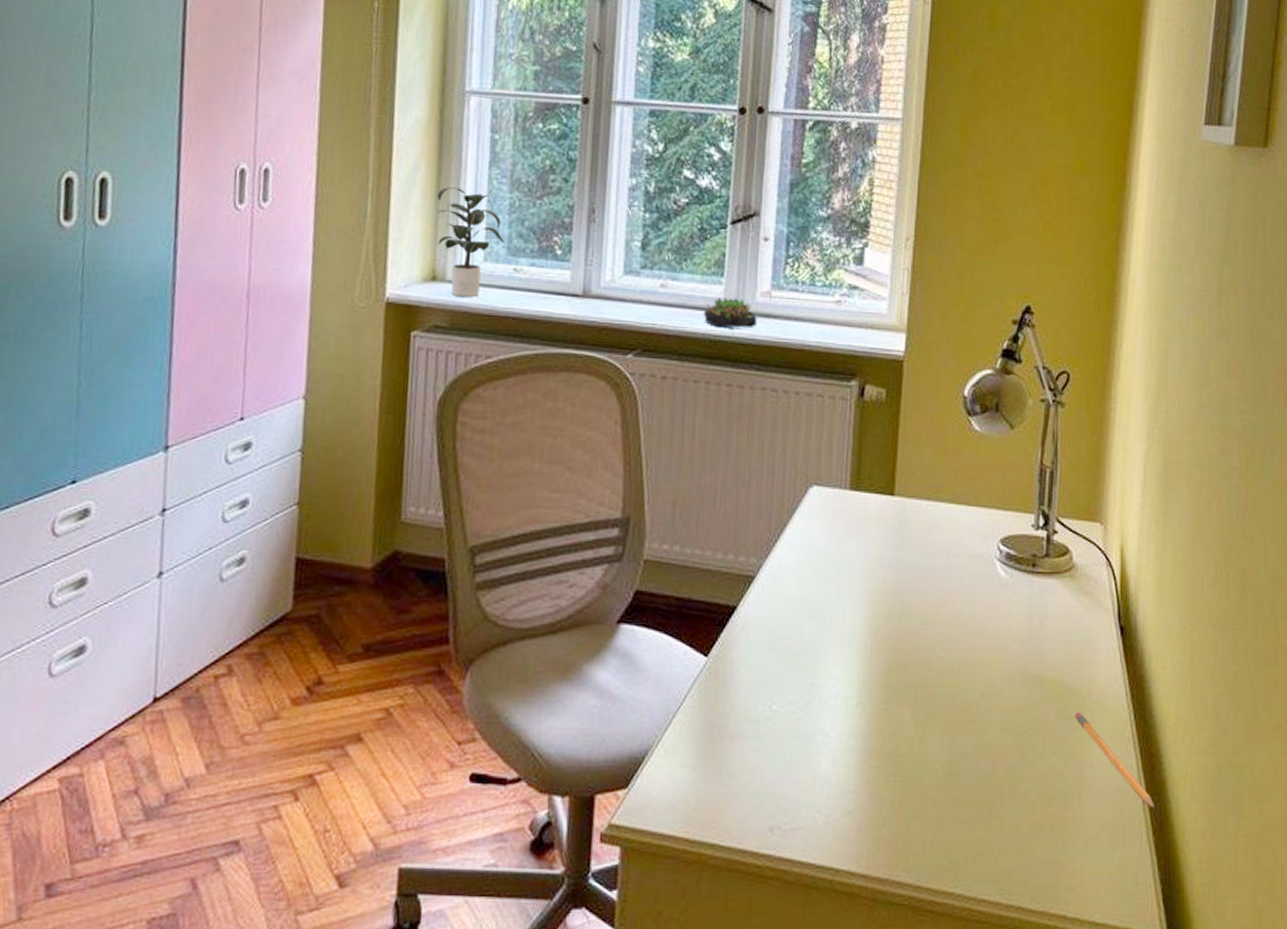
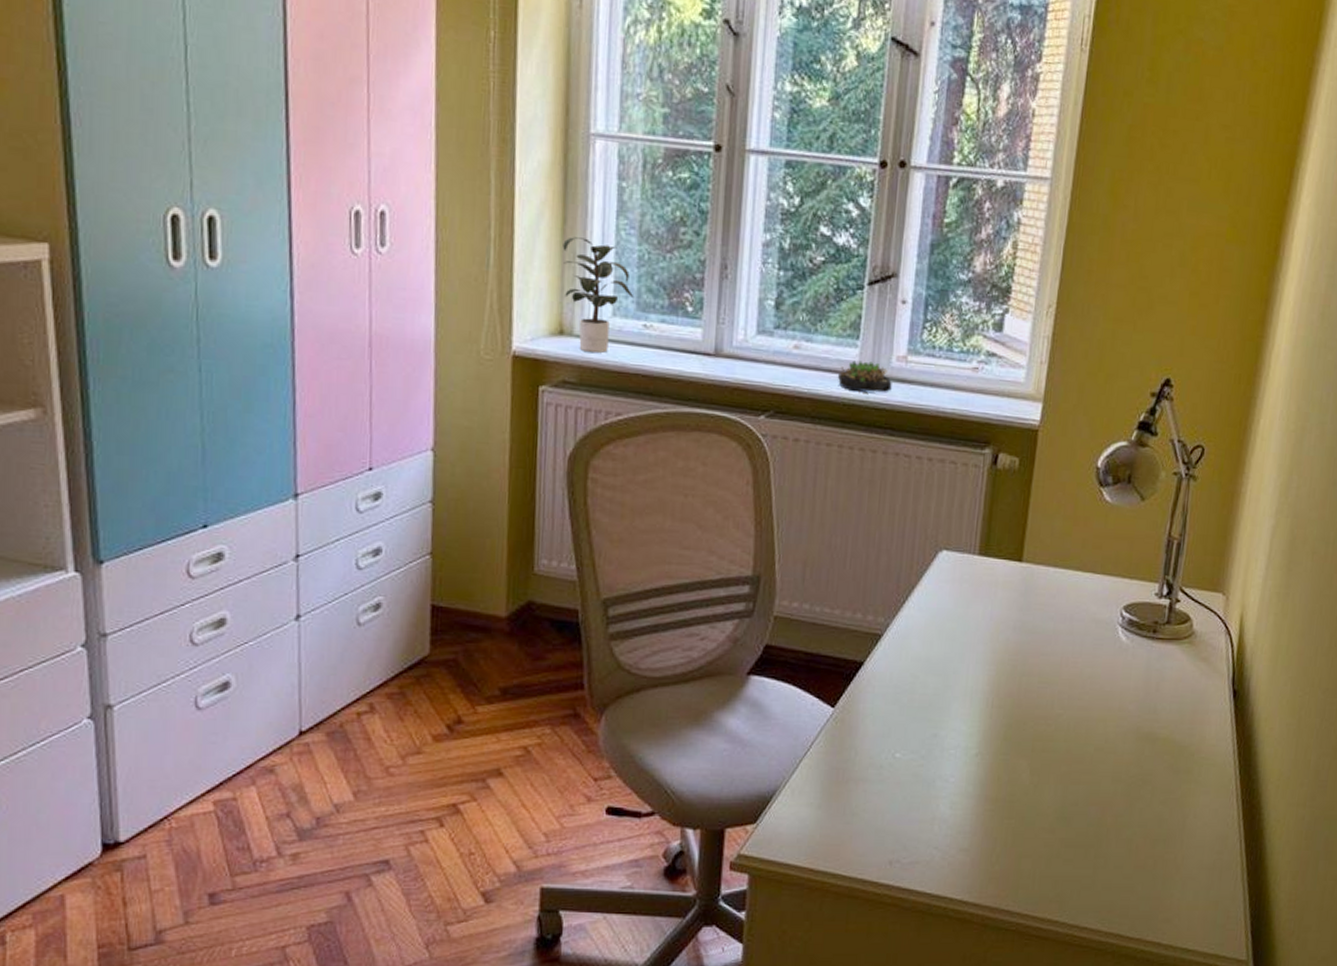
pencil: present [1075,712,1156,811] -> none [1183,767,1252,855]

